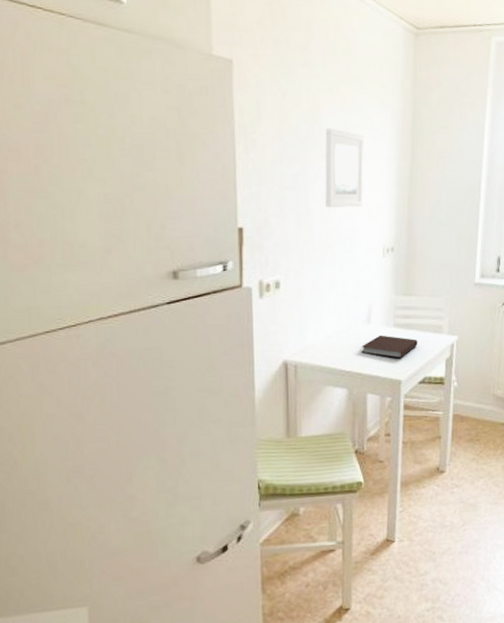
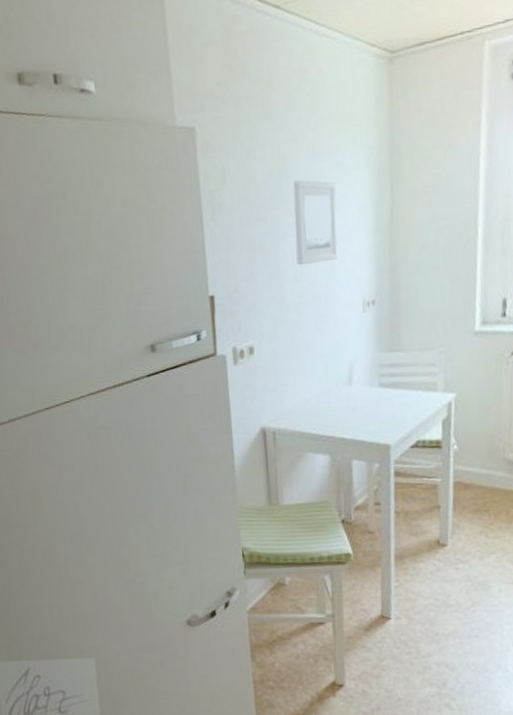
notebook: present [361,335,418,359] -> none [343,396,408,422]

